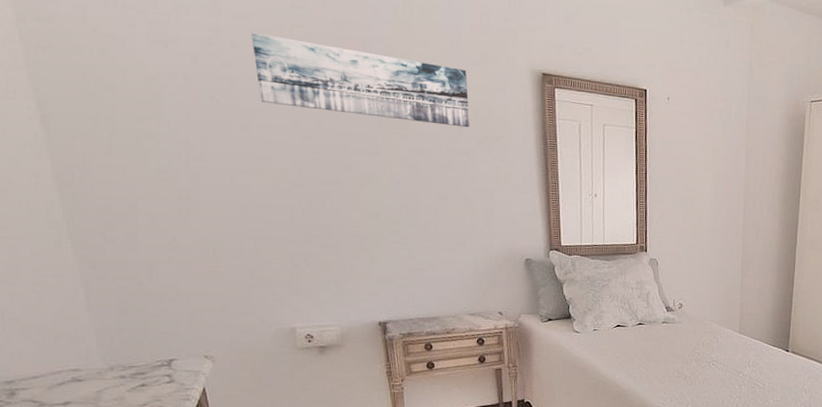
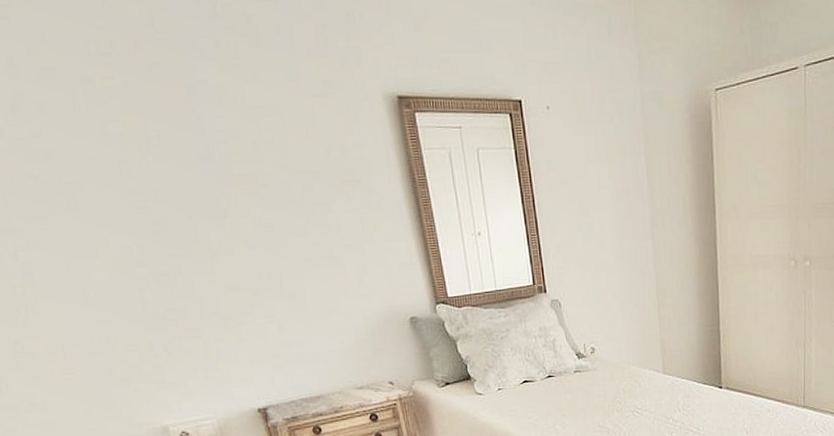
wall art: present [251,32,470,128] -> none [59,91,325,174]

